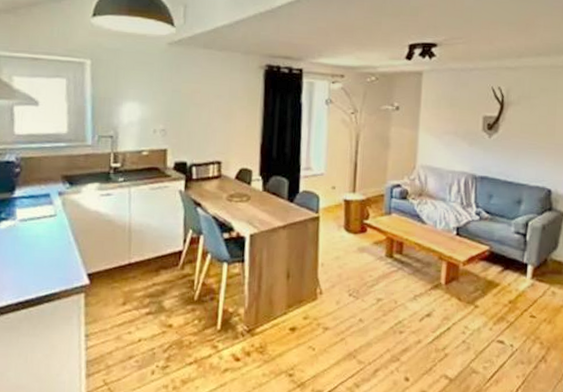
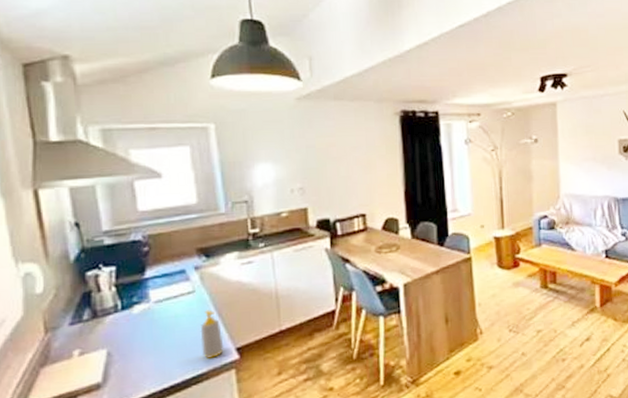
soap bottle: none [56,234,77,281] -> present [200,310,224,359]

